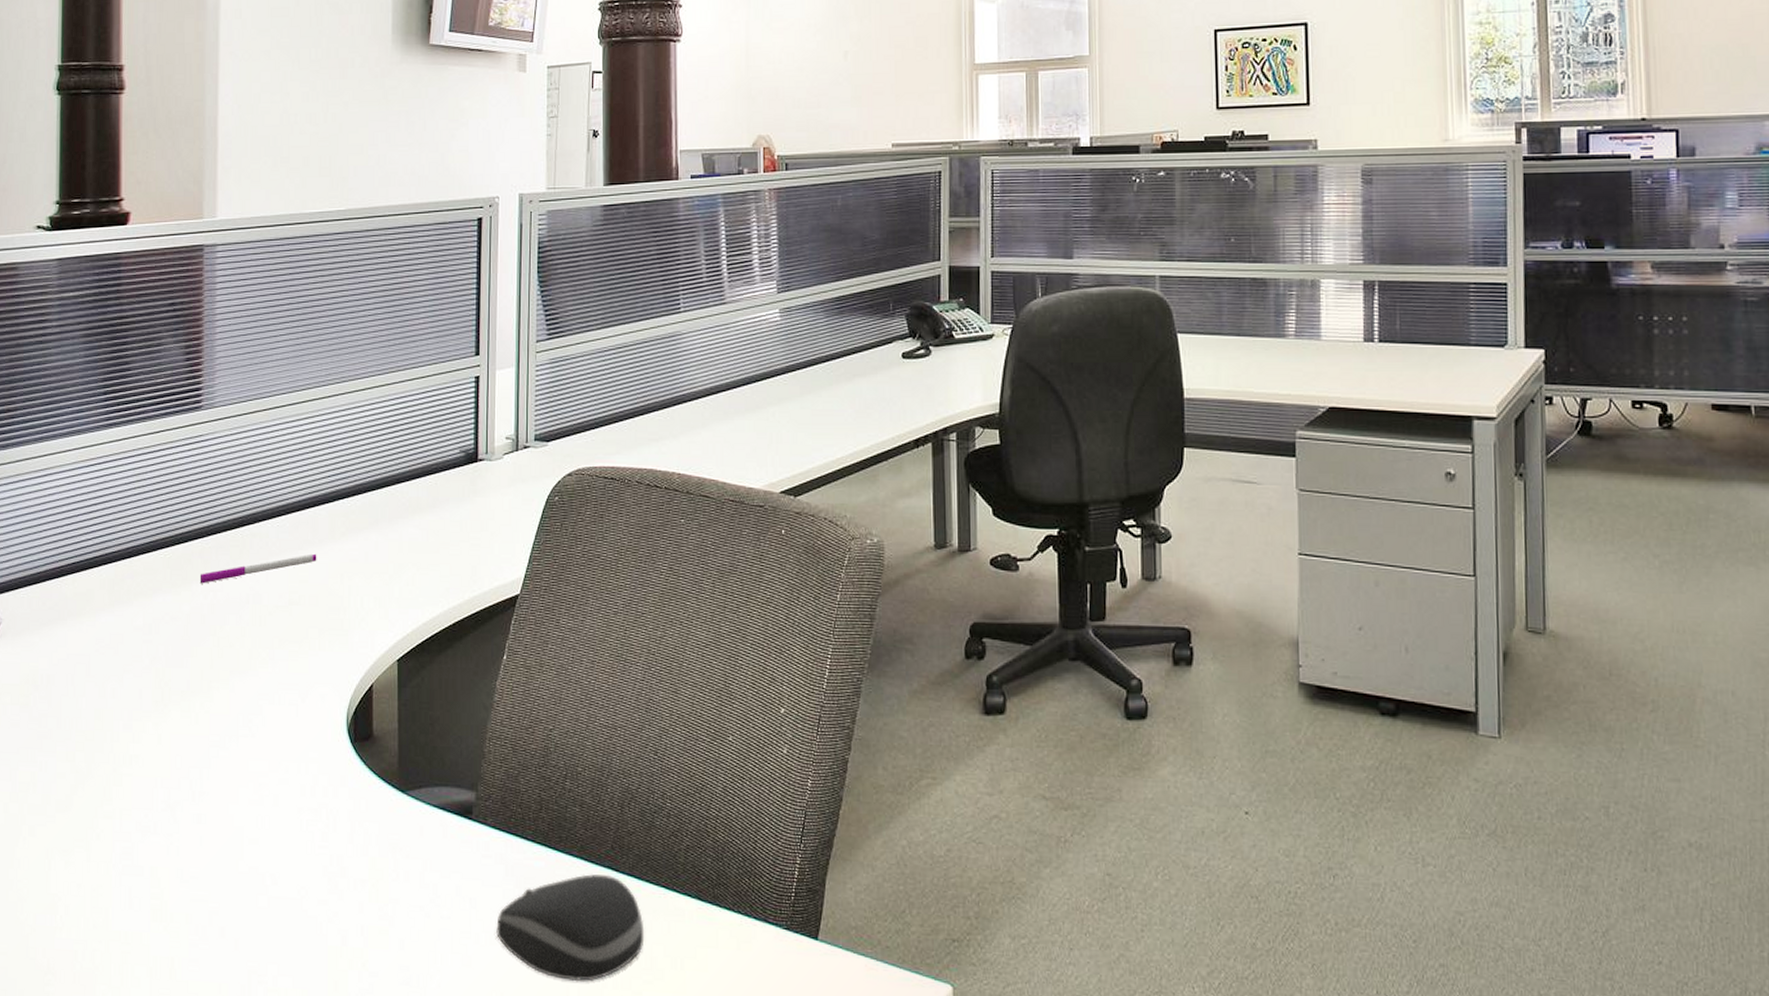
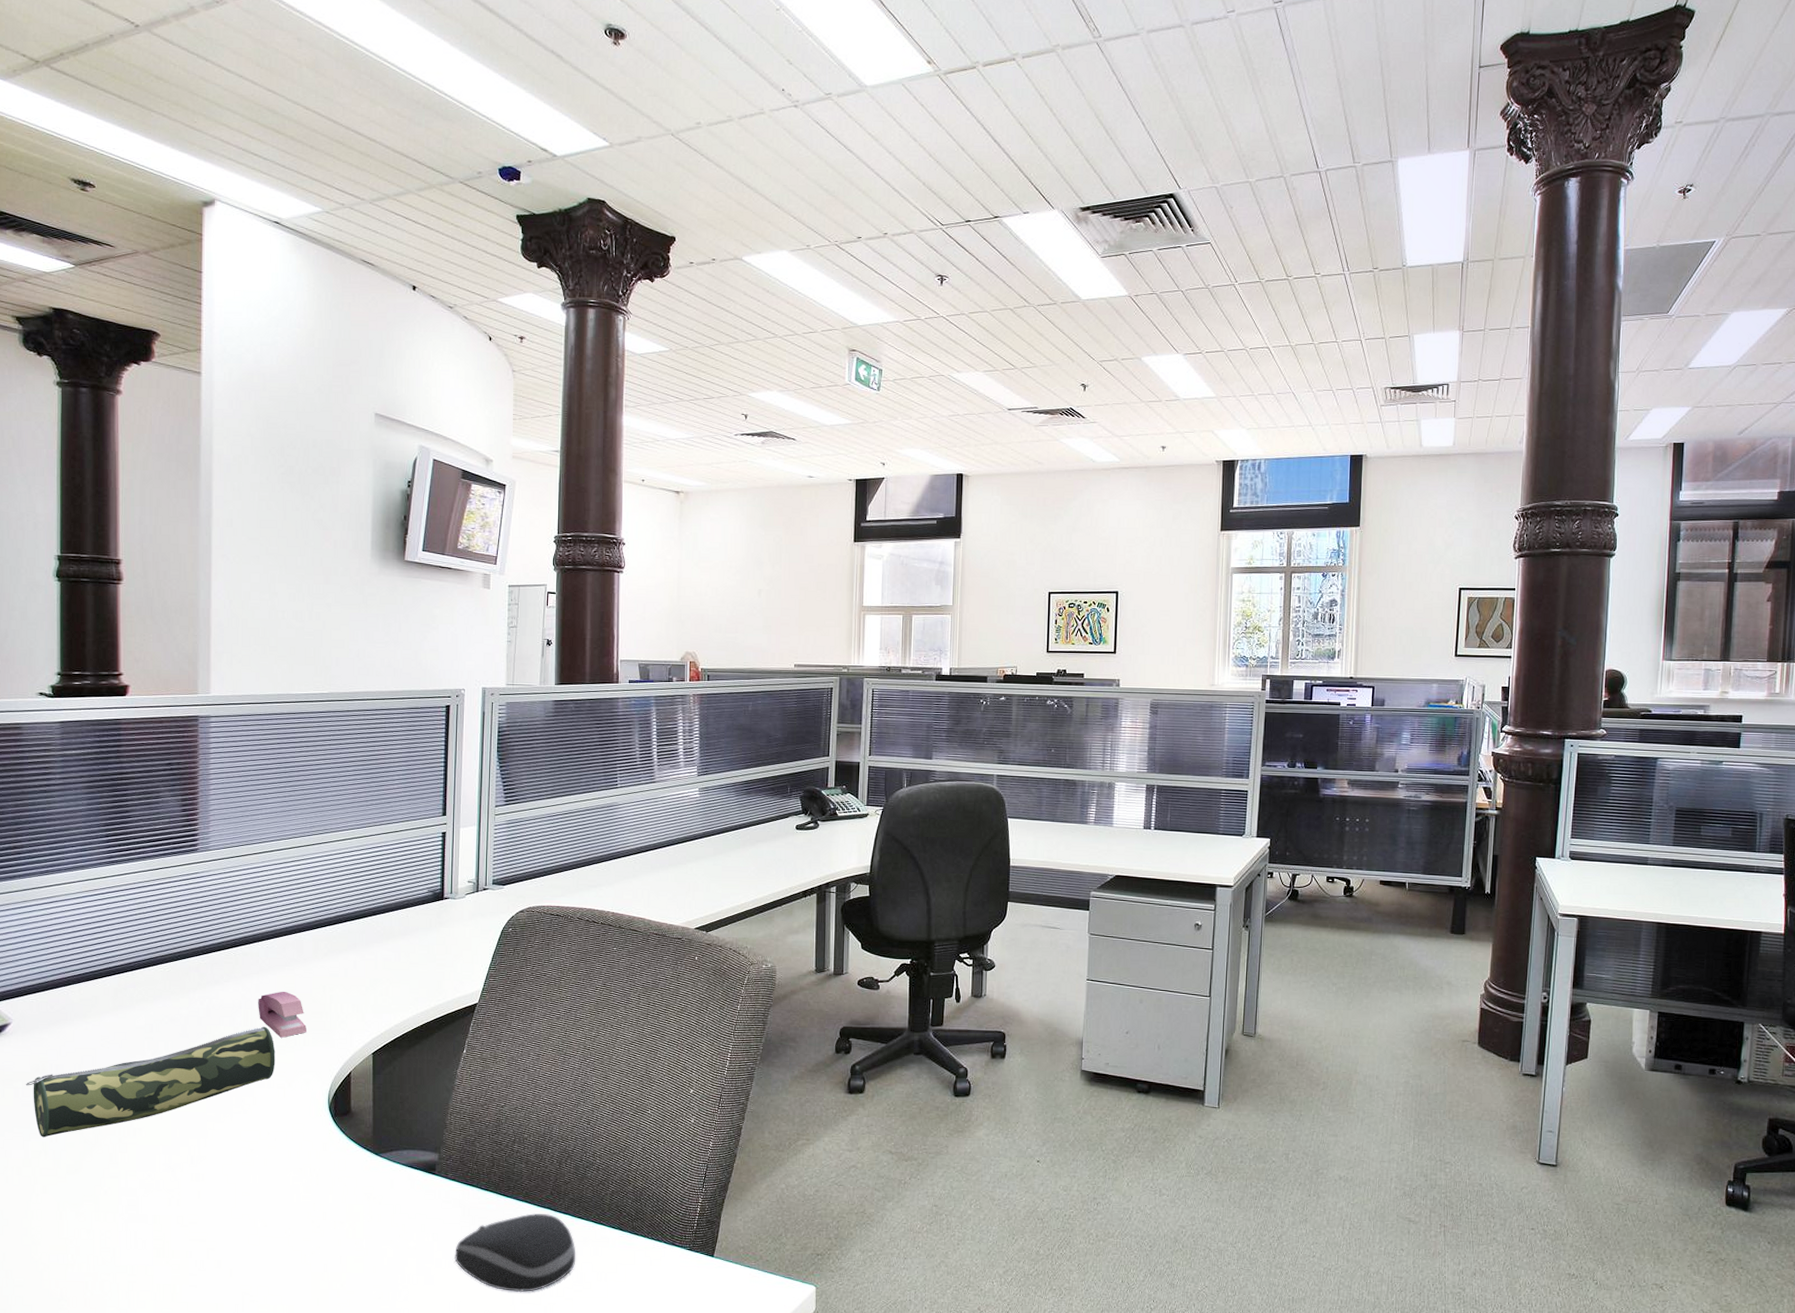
pencil case: none [14,626,287,766] -> present [25,1026,276,1138]
pen: present [199,553,317,584] -> none [196,969,302,992]
stapler: none [268,581,323,641] -> present [258,991,308,1038]

